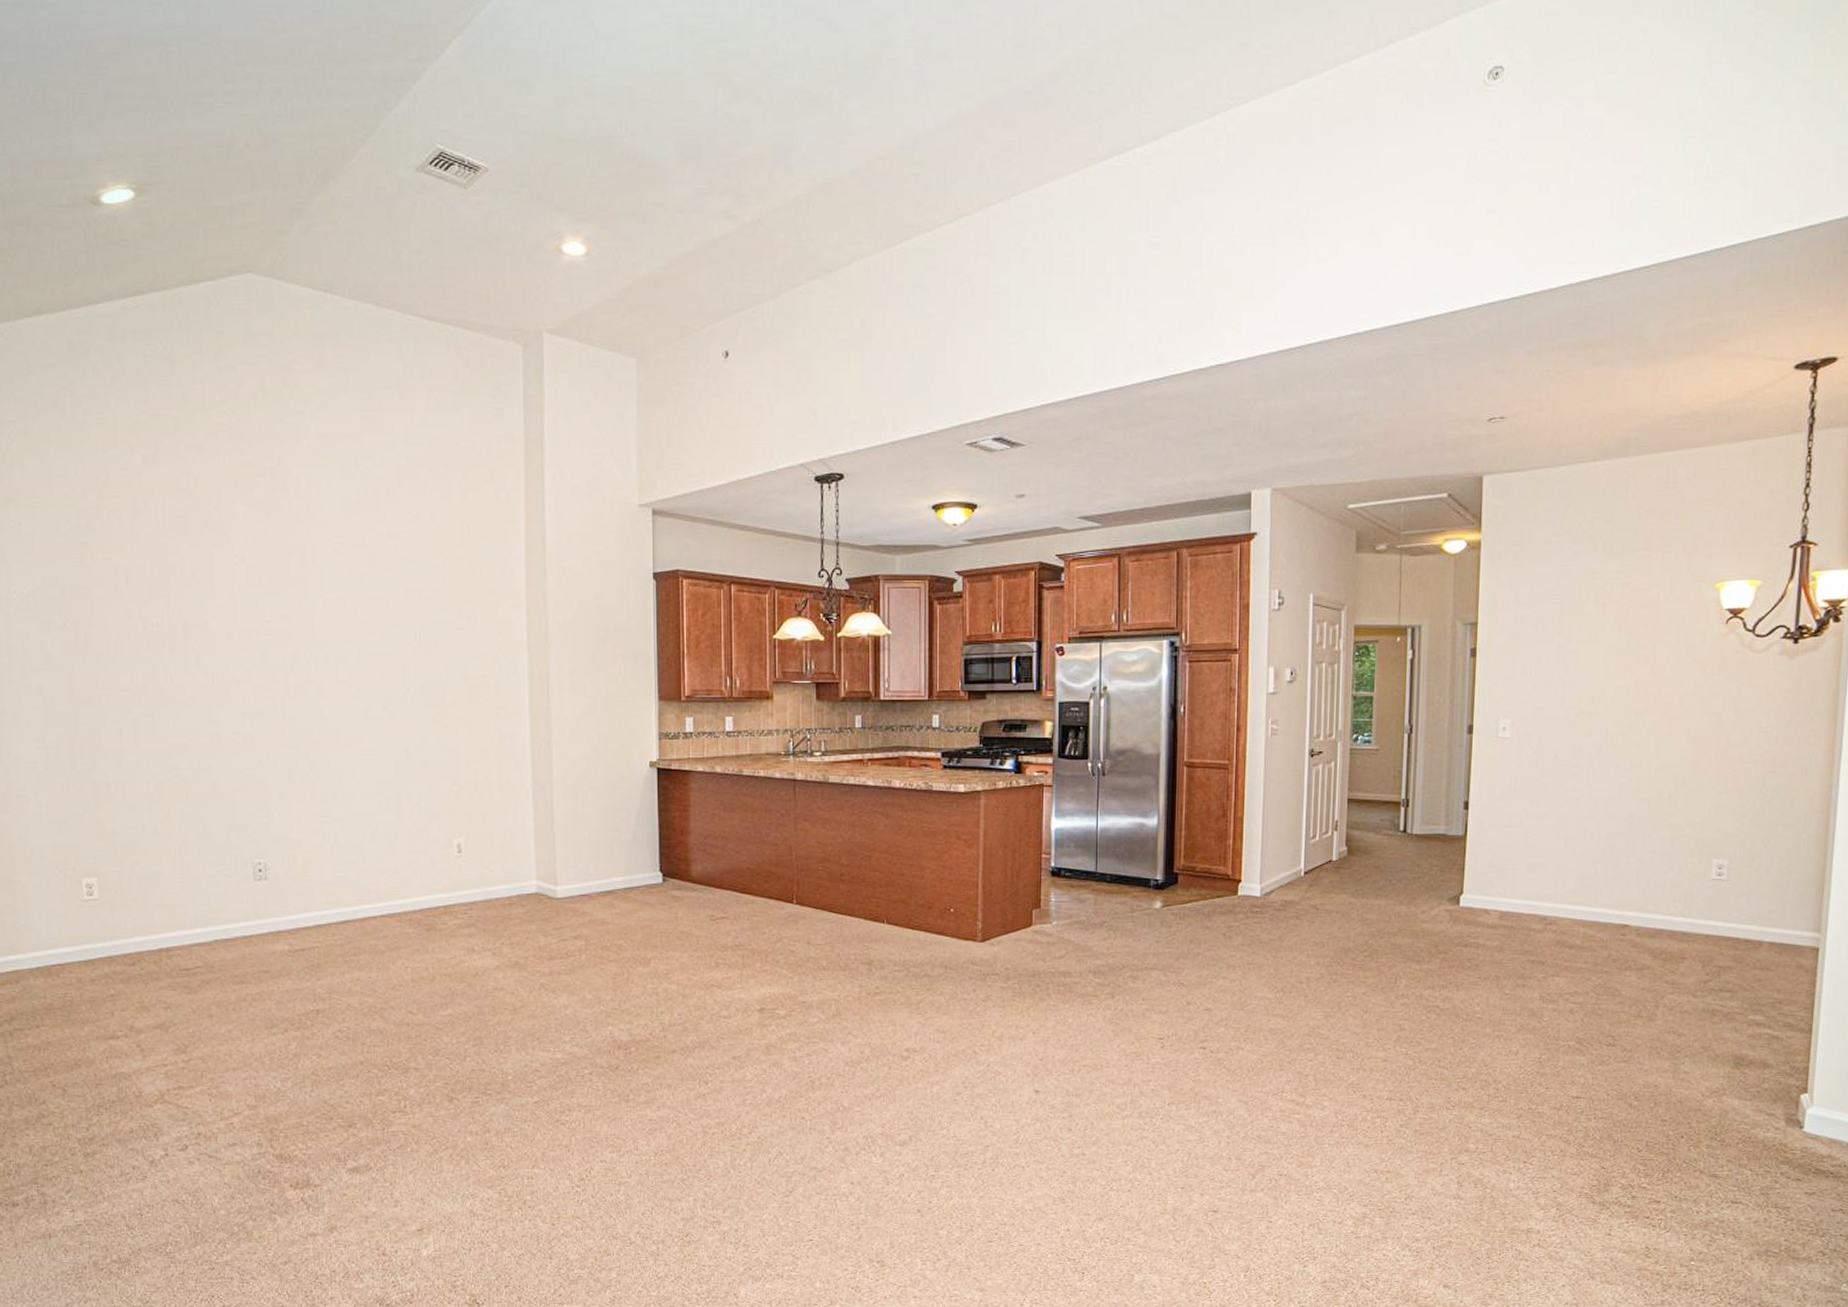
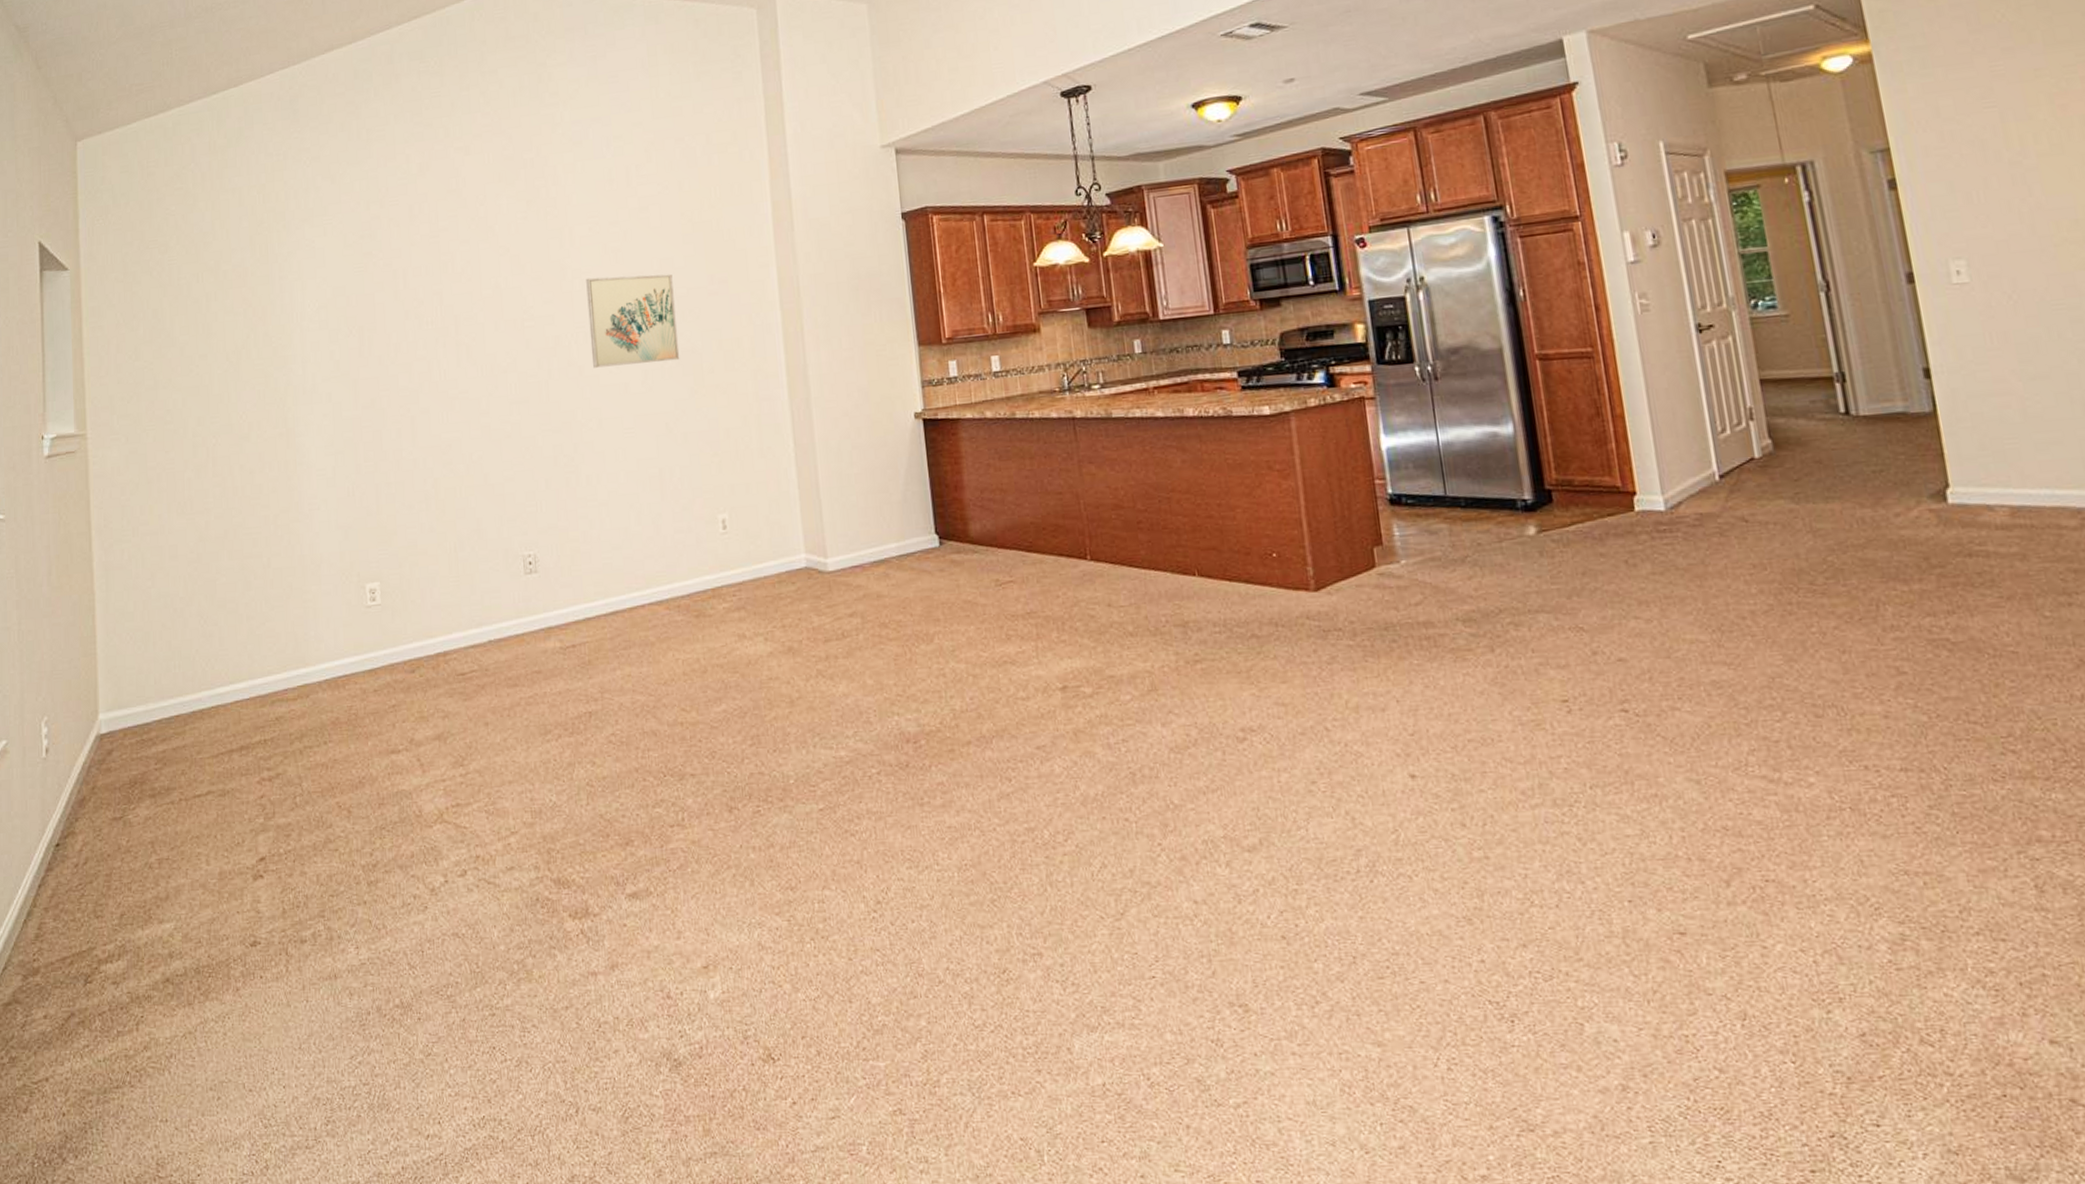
wall art: none [328,598,423,690] -> present [586,274,680,368]

